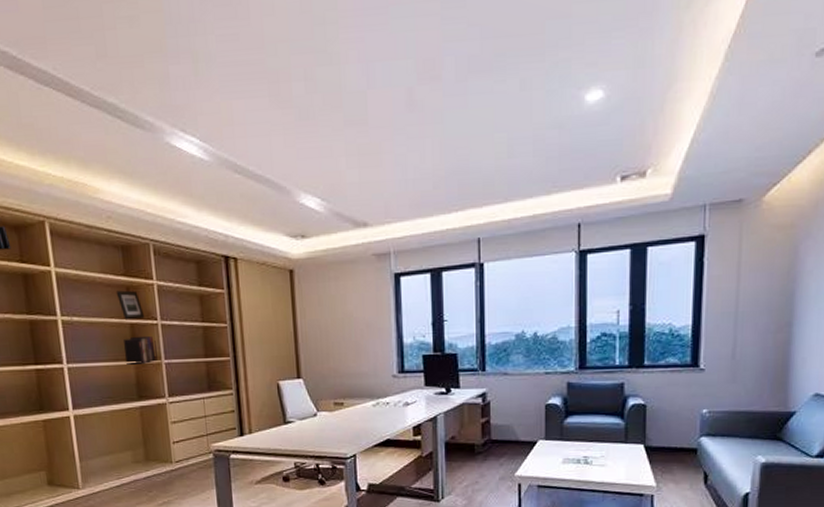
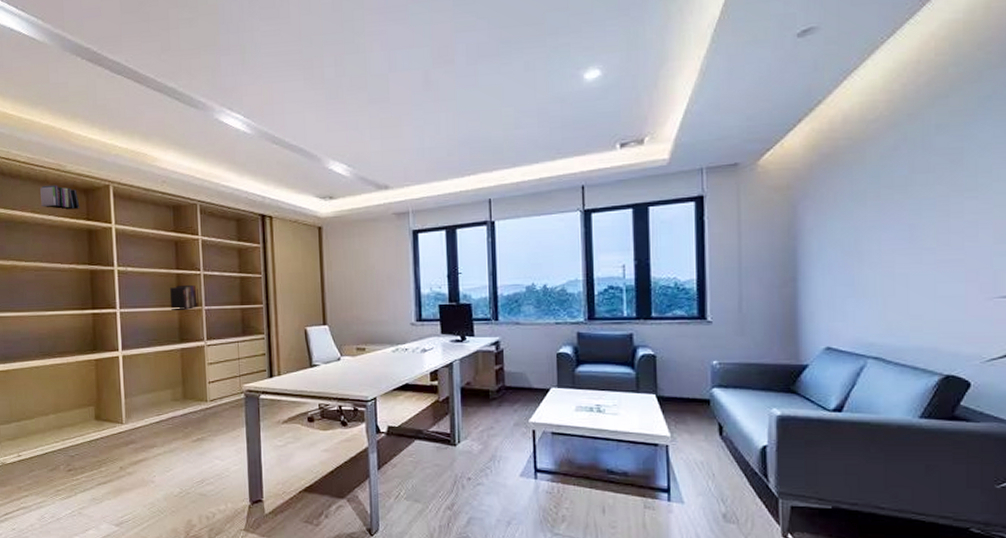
picture frame: present [116,290,145,321] -> none [165,244,190,271]

